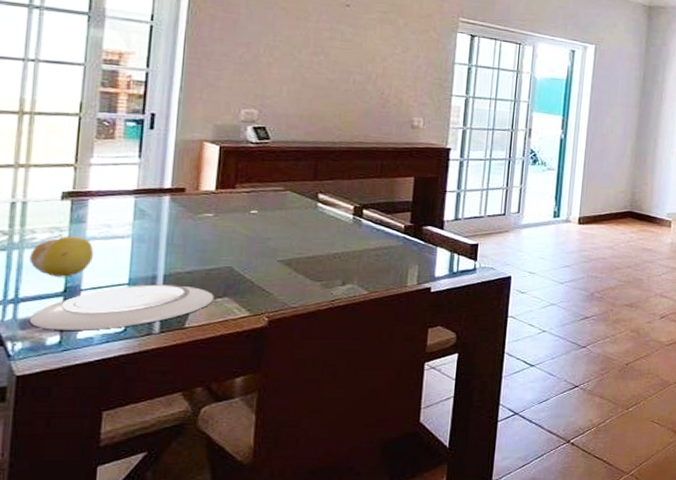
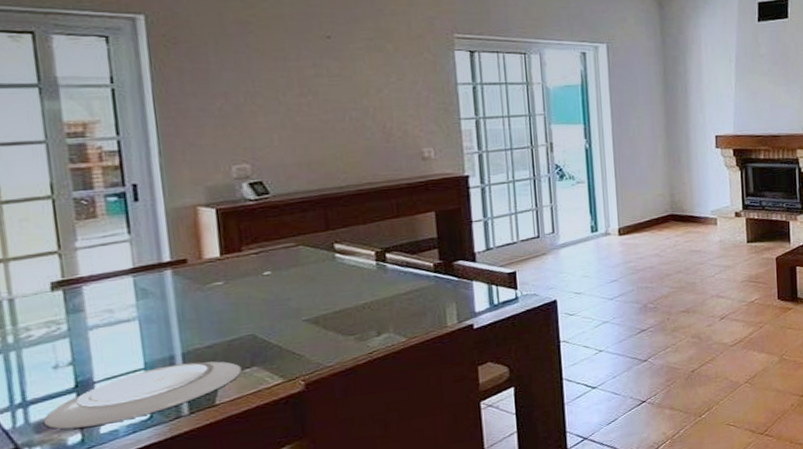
fruit: present [29,236,93,277] -> none [29,327,100,374]

